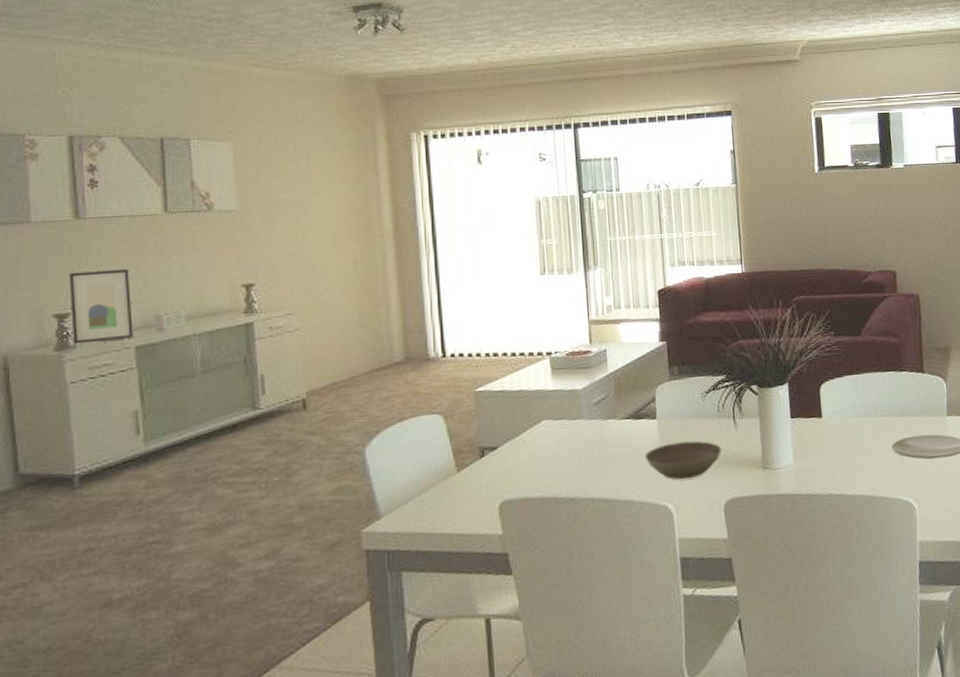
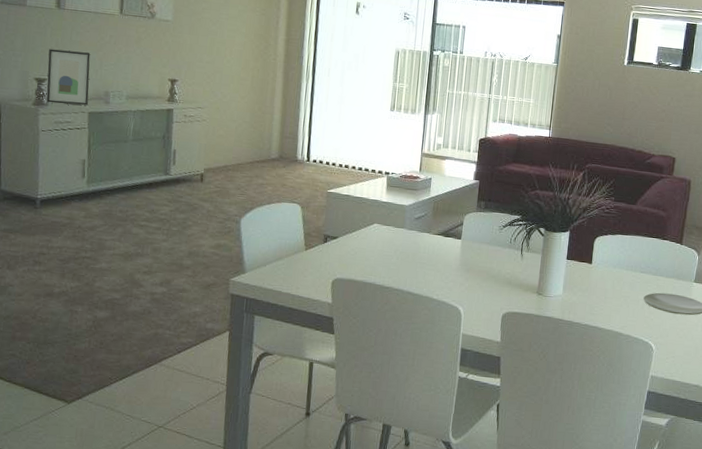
bowl: present [644,441,722,479] -> none [447,260,508,290]

